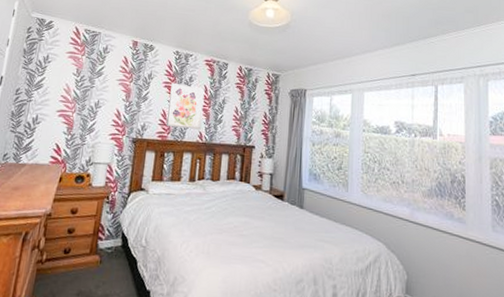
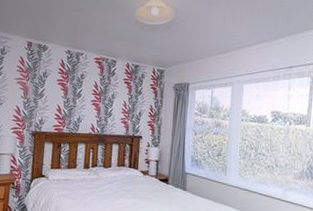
wall art: present [167,82,205,130] -> none [62,80,96,123]

